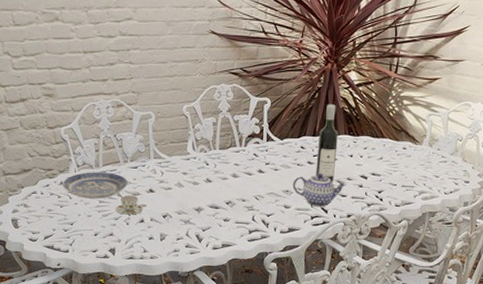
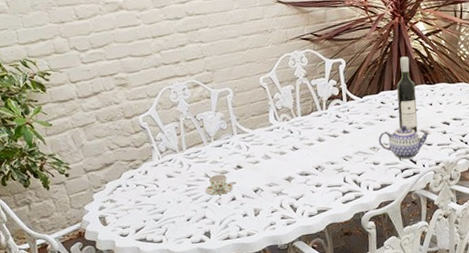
plate: present [62,172,128,199] -> none [147,154,215,185]

